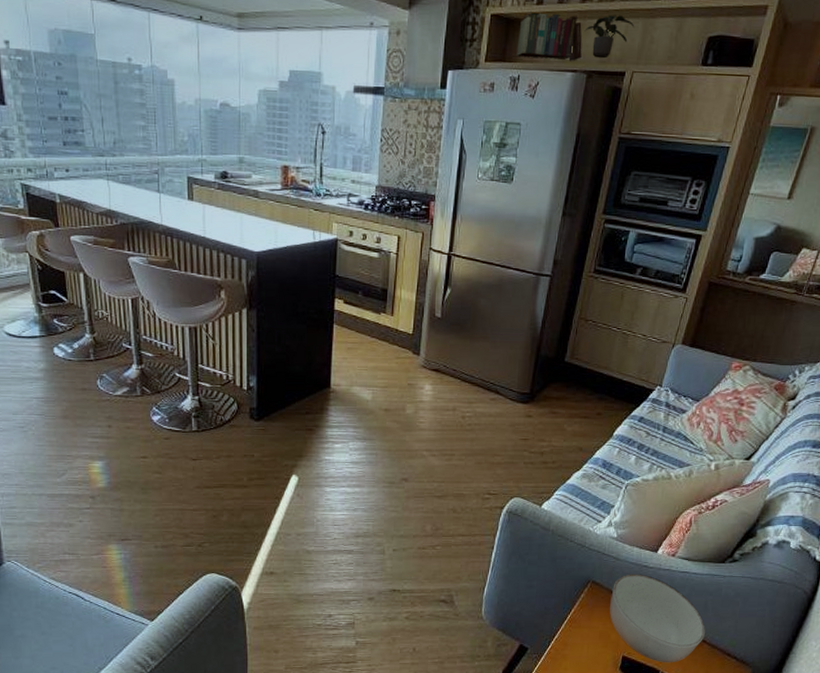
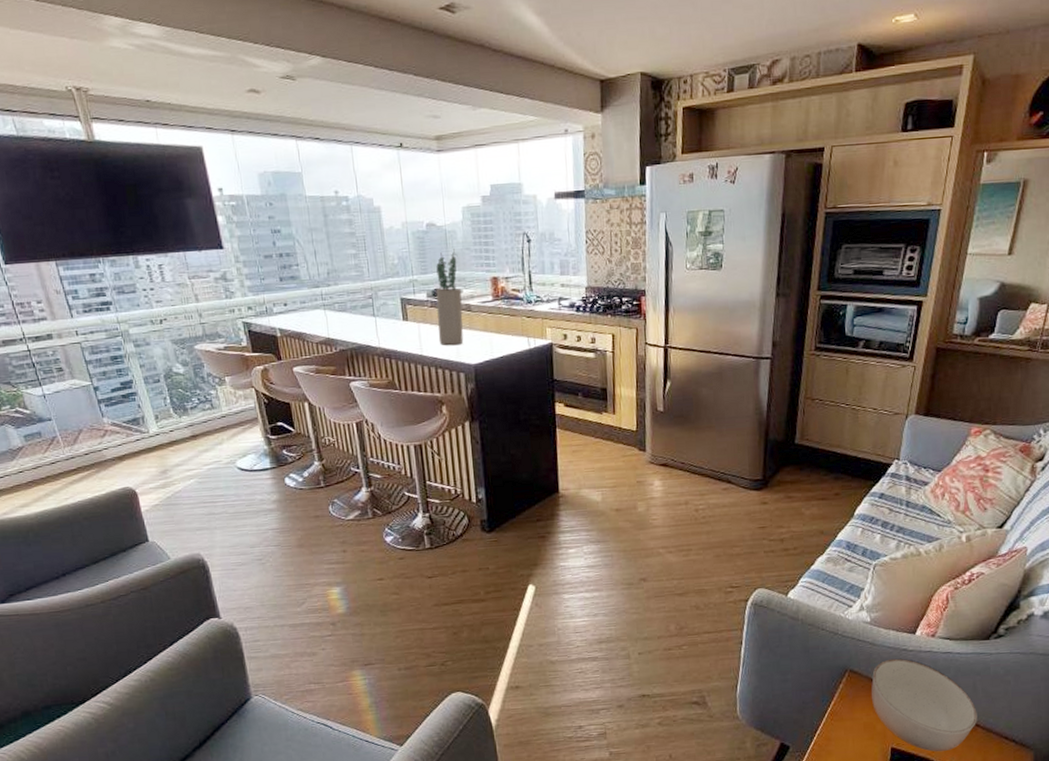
vase: none [223,132,251,231] -> present [435,249,464,346]
books: present [516,10,582,61] -> none [712,98,778,146]
potted plant: present [584,15,635,59] -> none [778,93,829,138]

